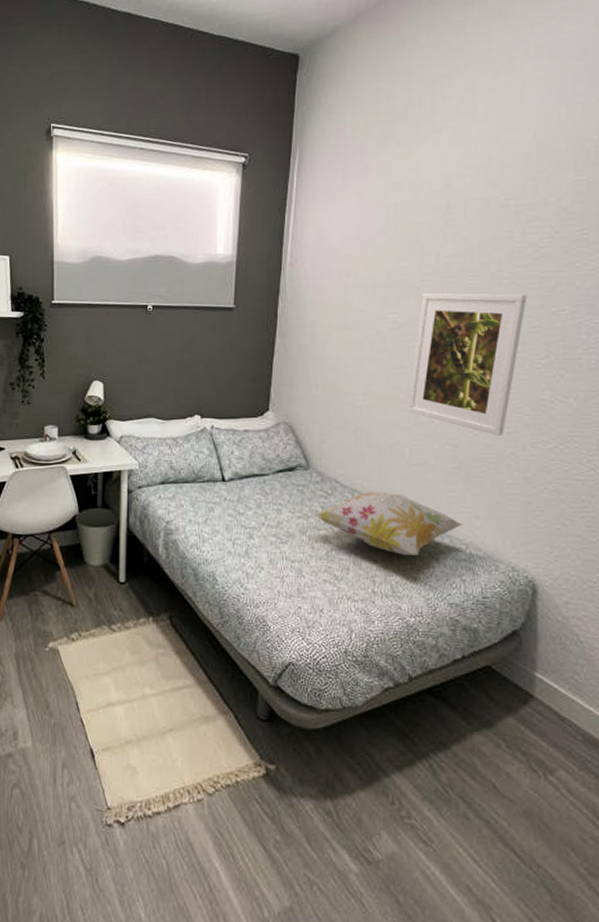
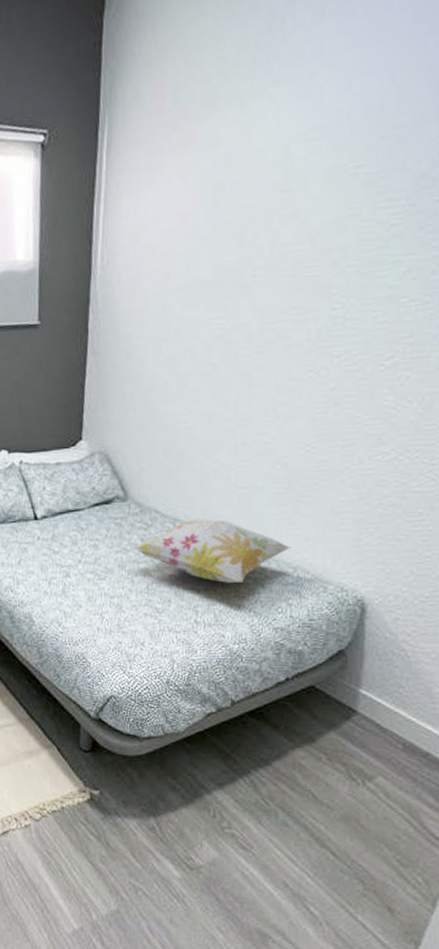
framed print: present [407,293,528,435] -> none [233,284,374,450]

